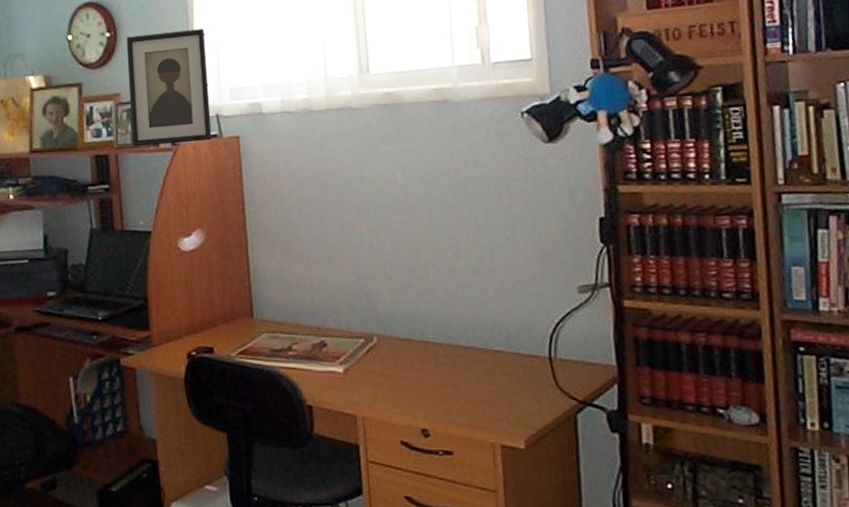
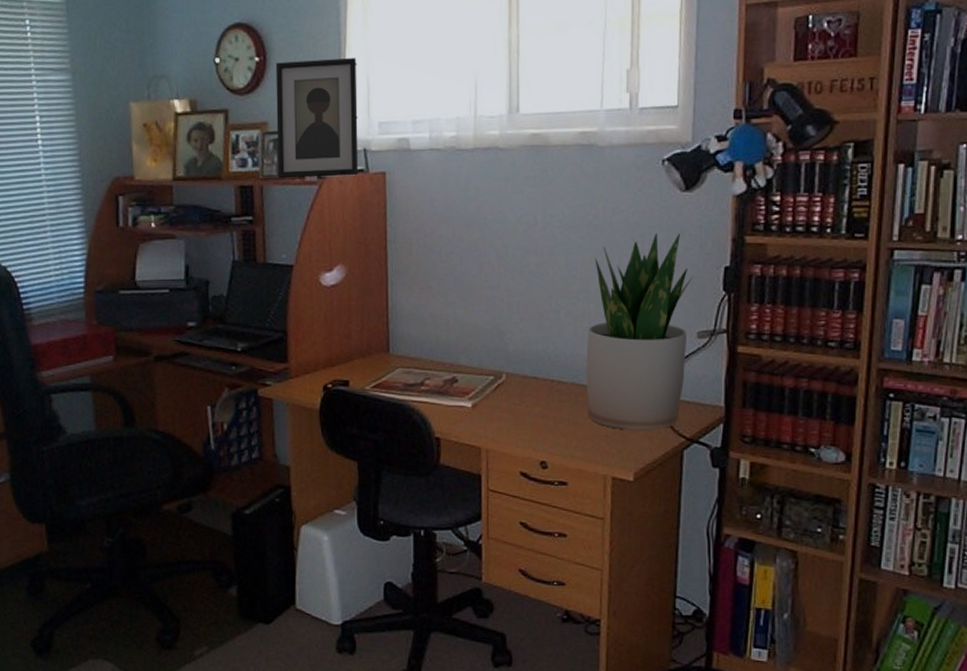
planter: none [459,185,570,395] -> present [586,232,693,432]

